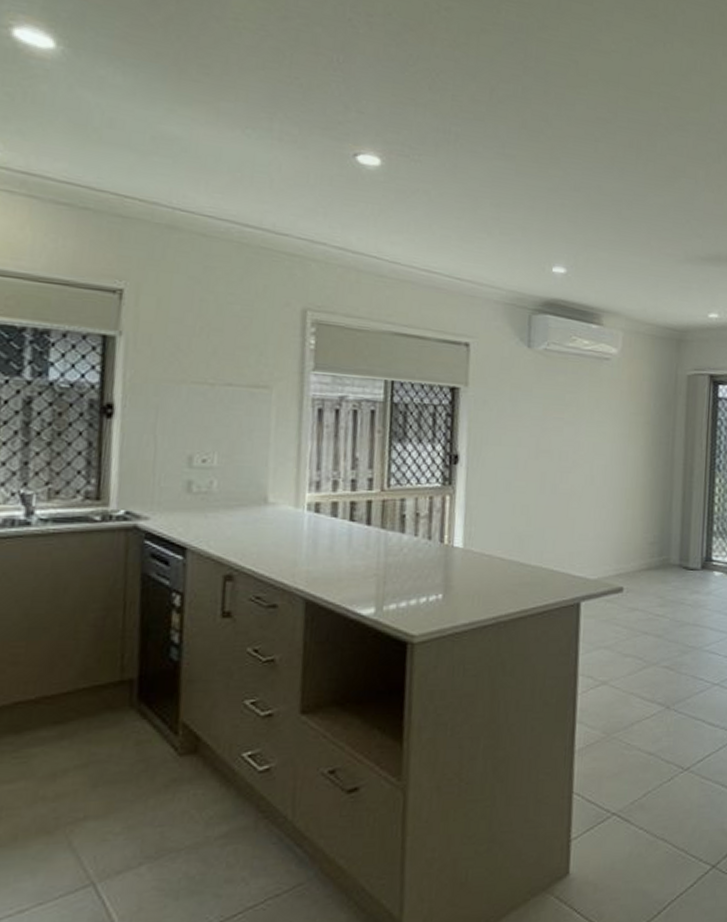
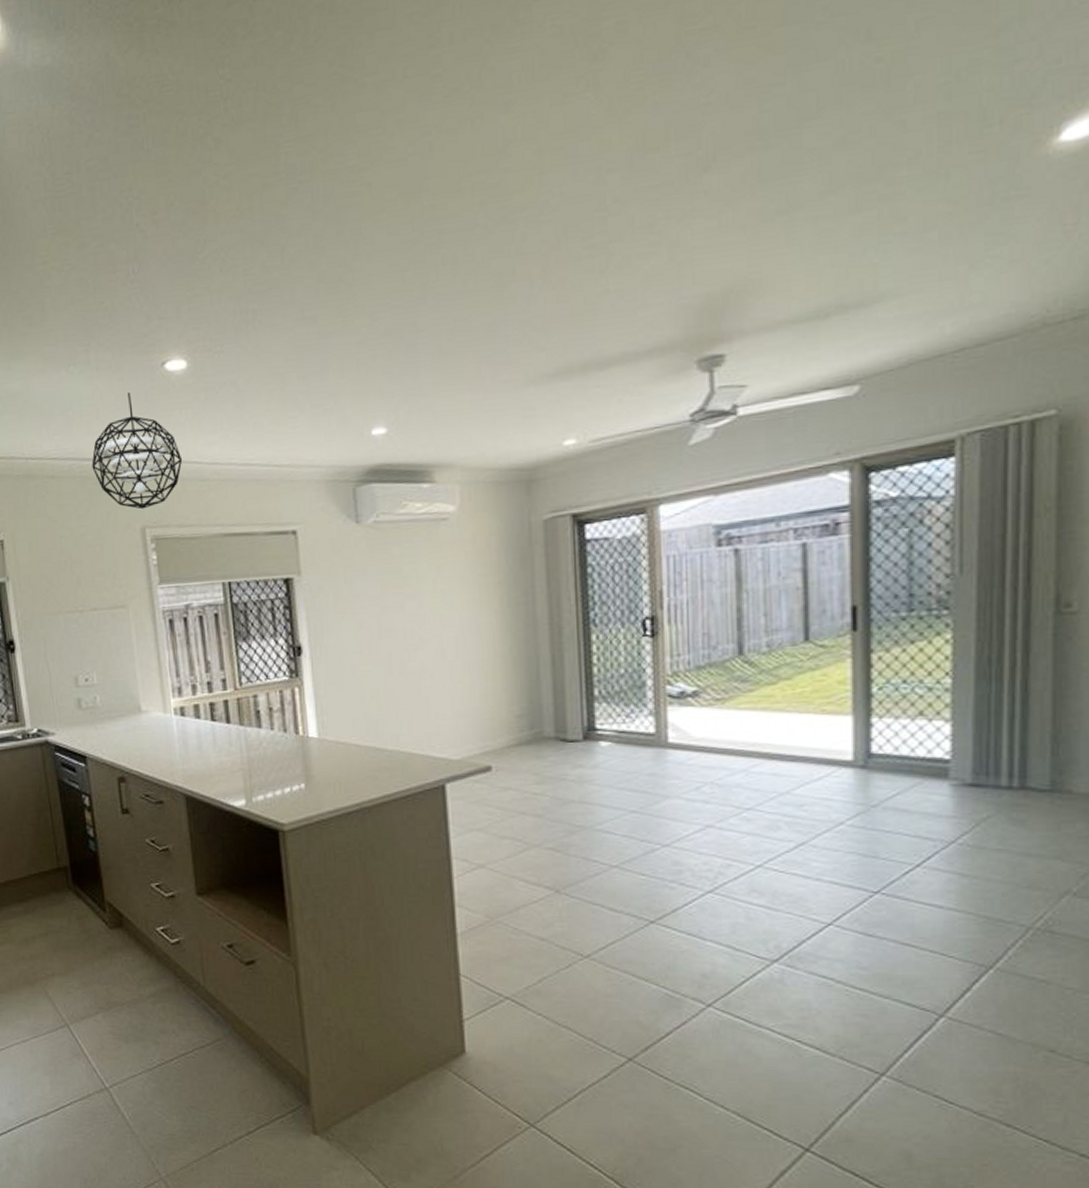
pendant light: none [254,172,361,291] -> present [91,393,183,510]

